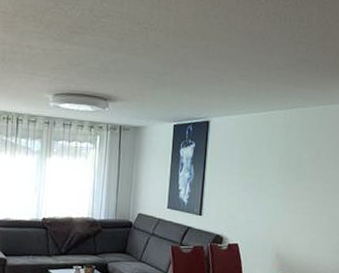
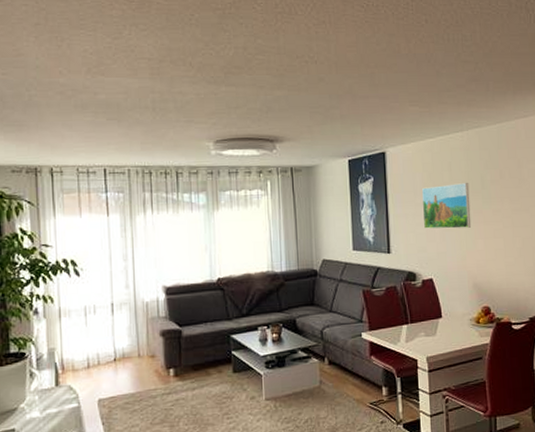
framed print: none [236,158,286,201] -> present [422,183,472,229]

